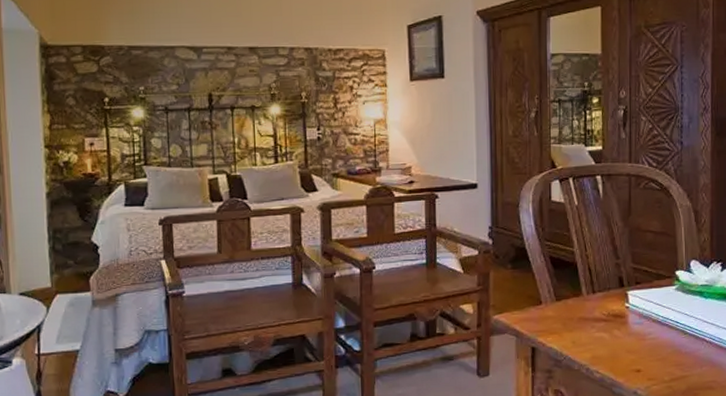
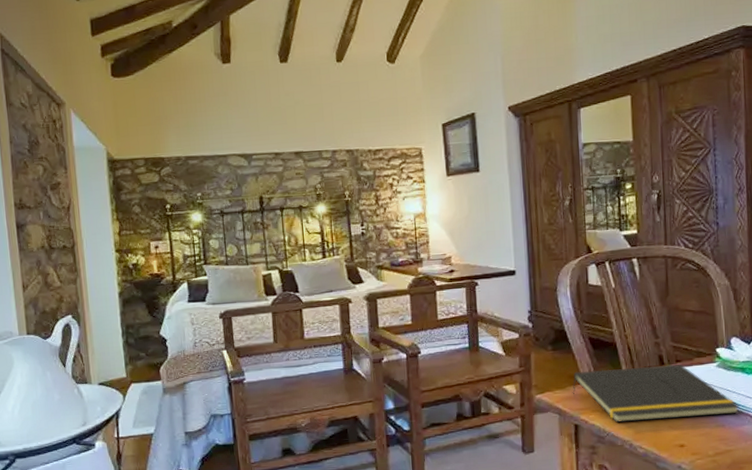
notepad: none [530,287,698,346] -> present [572,365,741,423]

